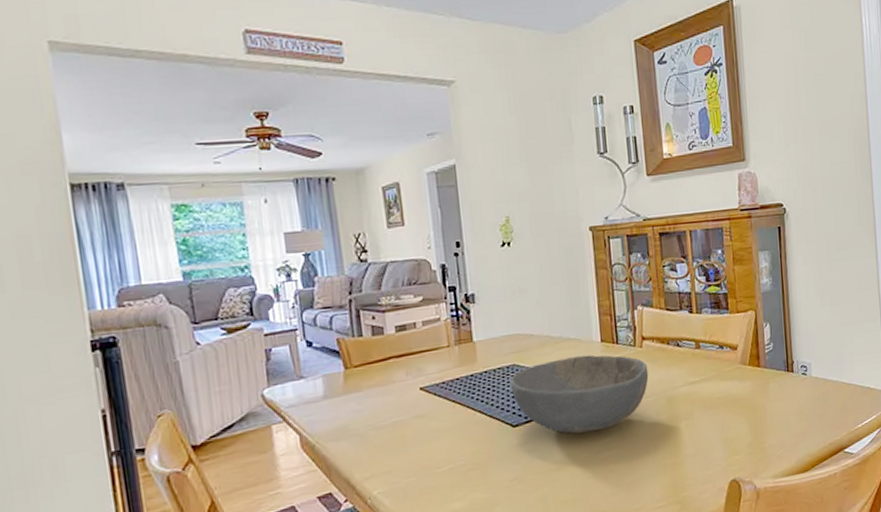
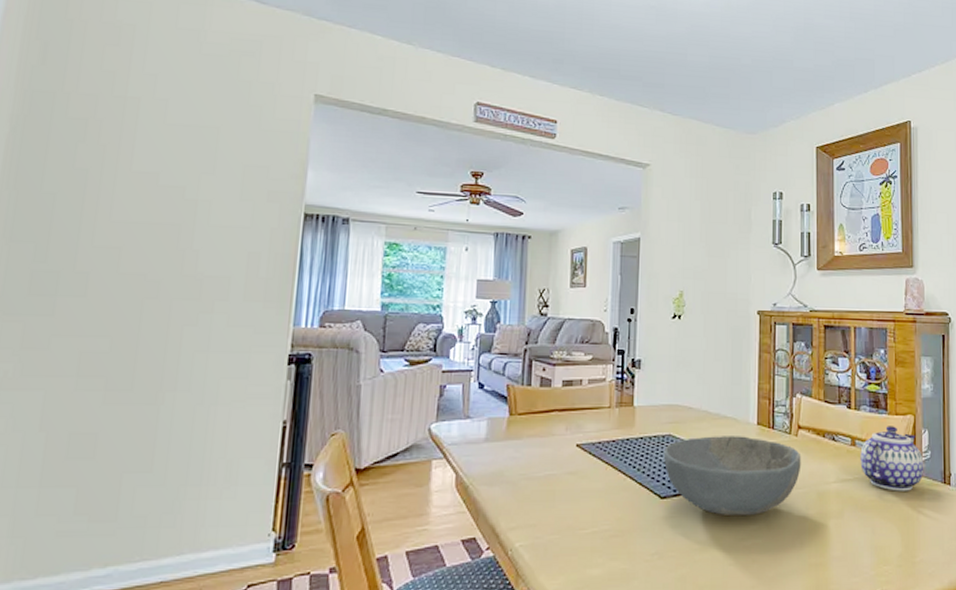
teapot: none [705,324,768,386] -> present [860,426,924,491]

